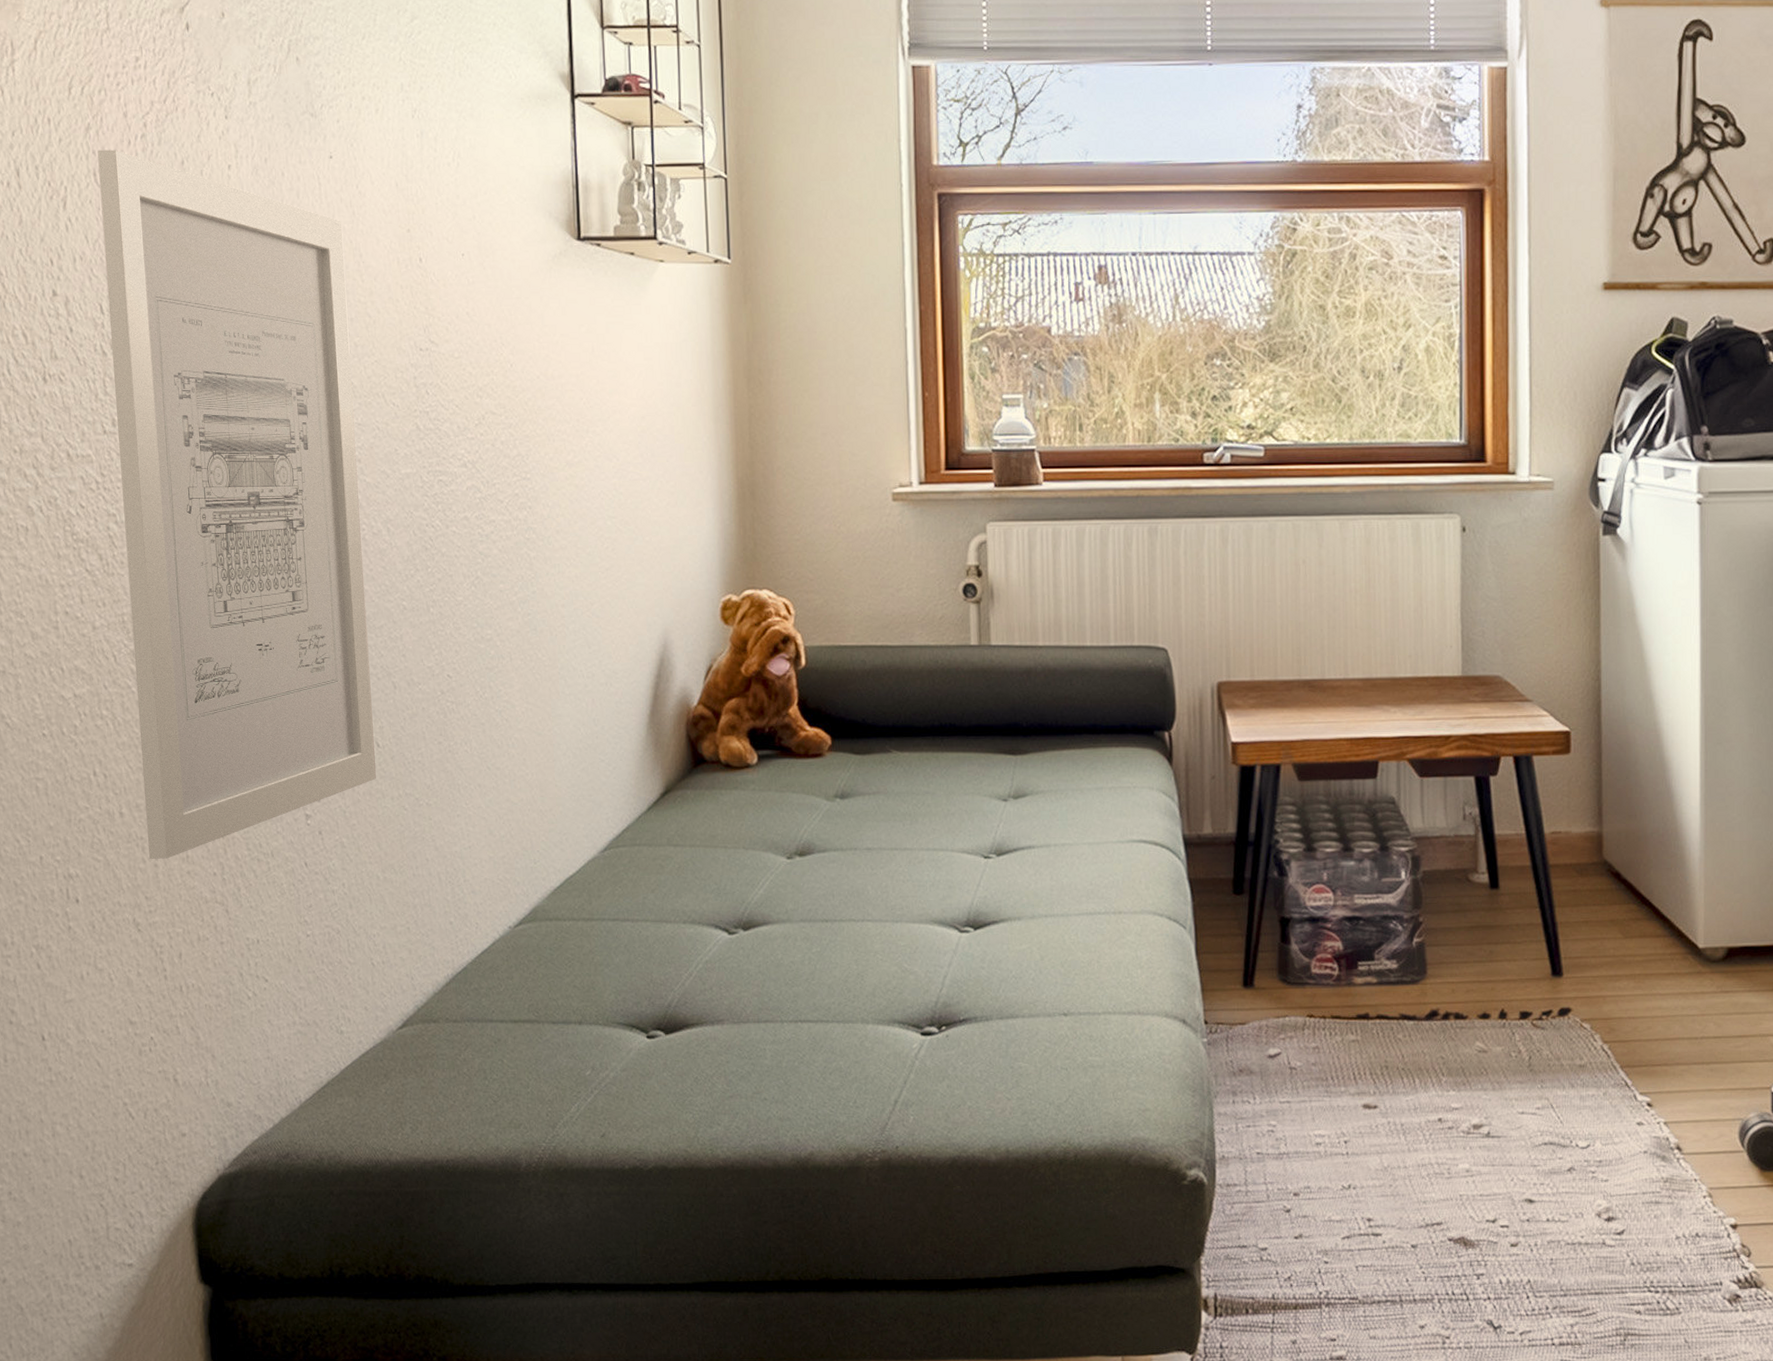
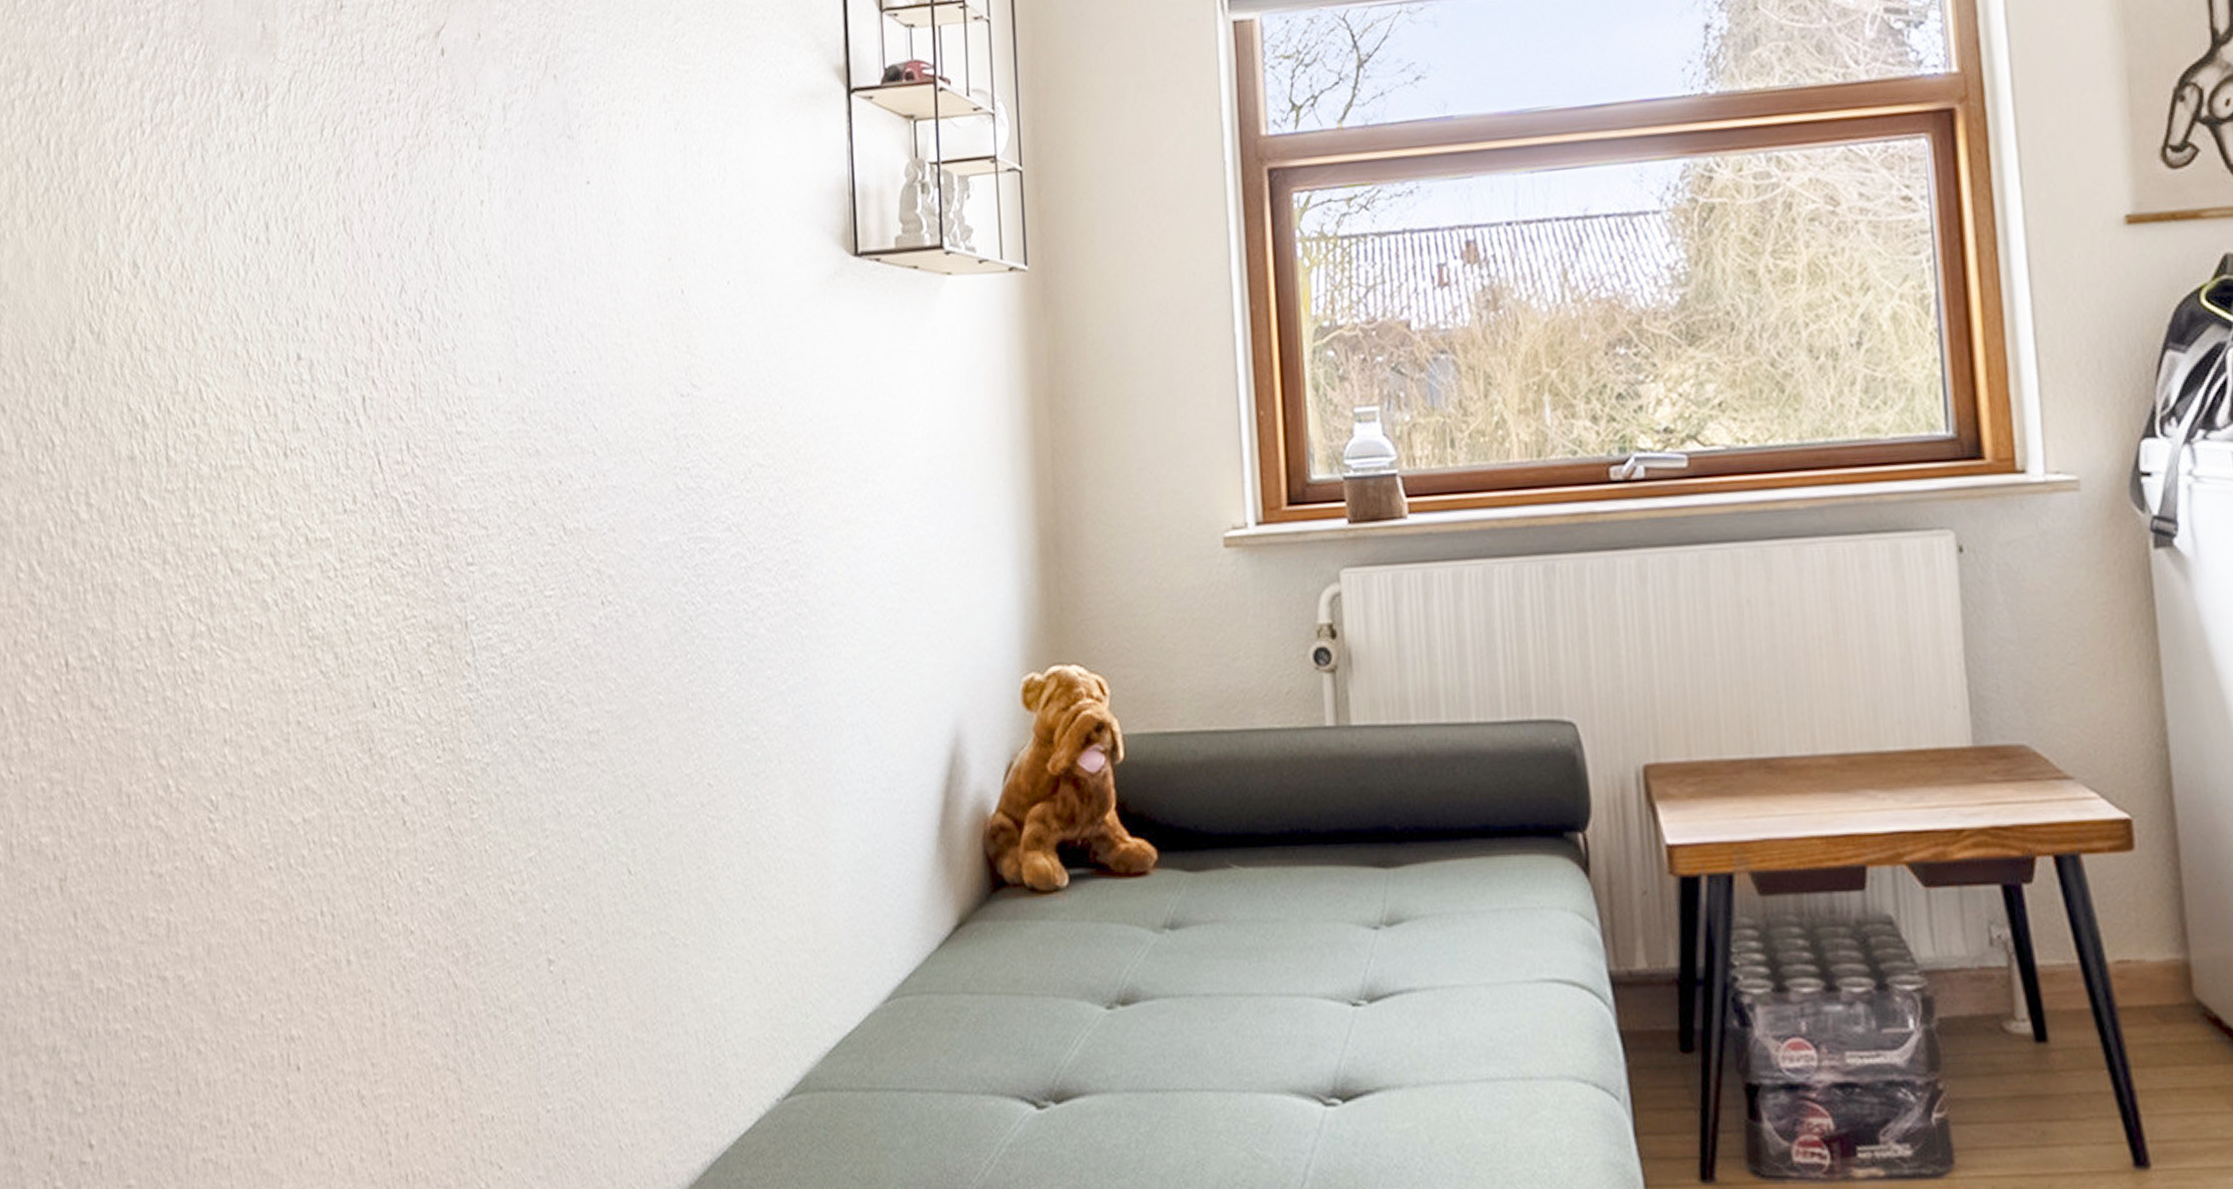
wall art: present [97,149,376,859] -> none [348,193,627,1016]

